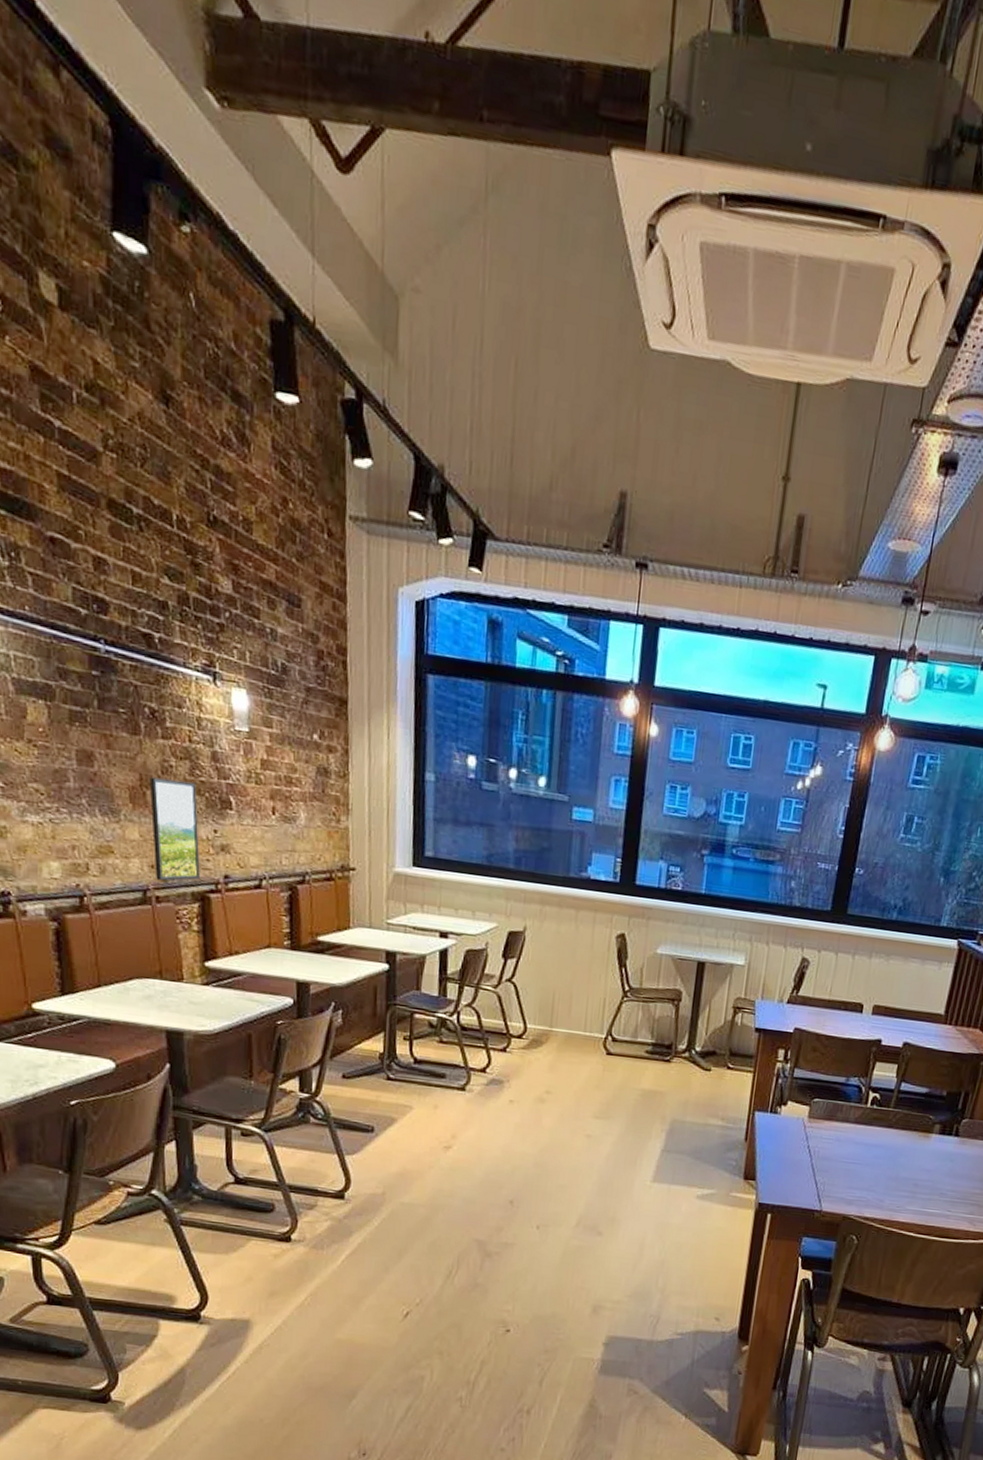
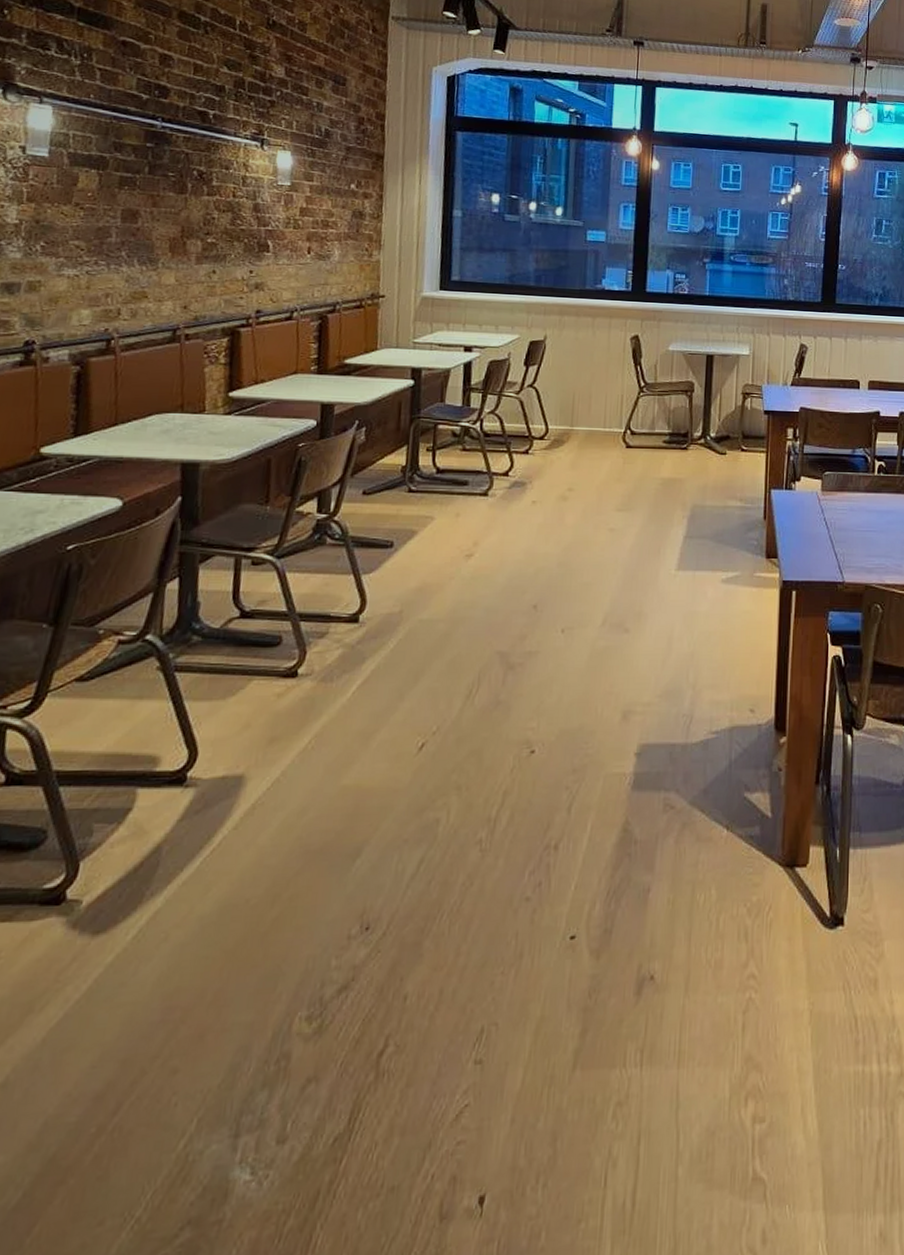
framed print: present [149,777,200,881] -> none [187,228,237,320]

